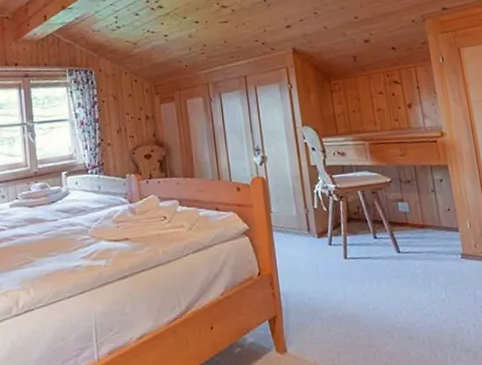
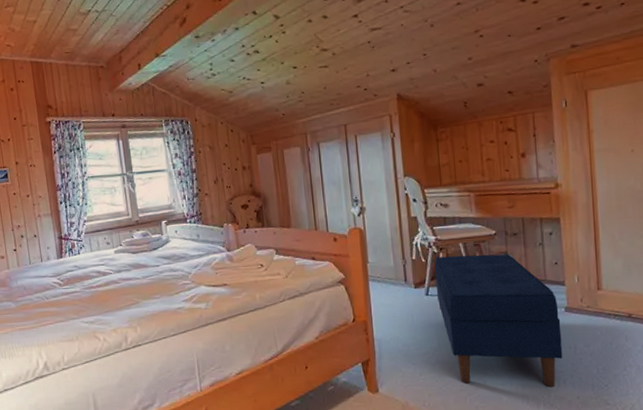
bench: none [335,201,464,338] -> present [434,254,563,387]

